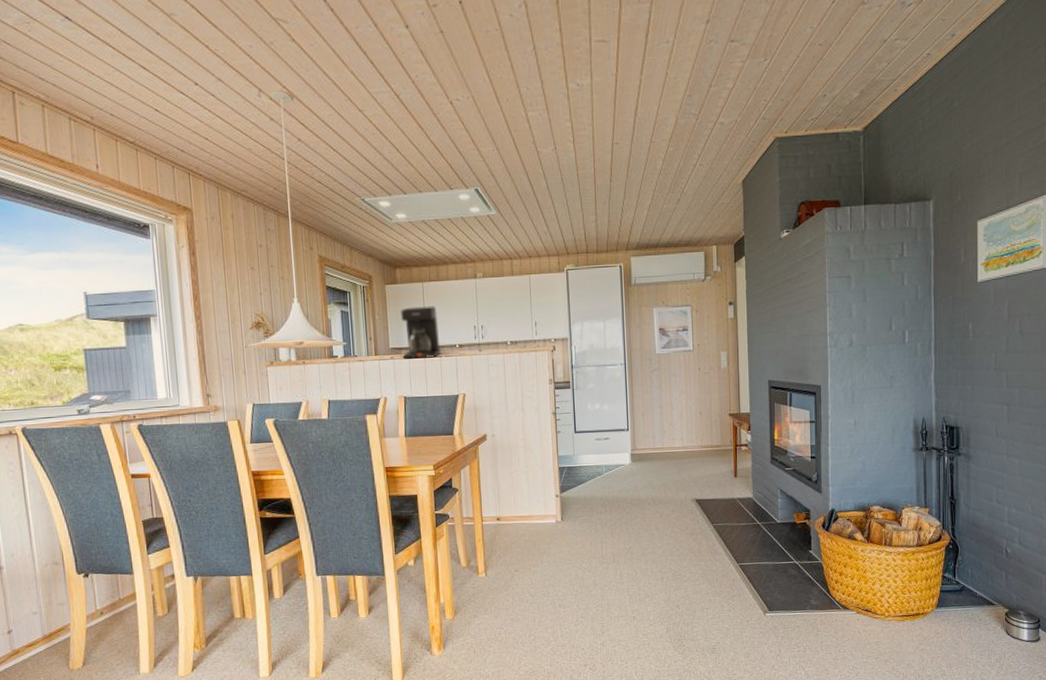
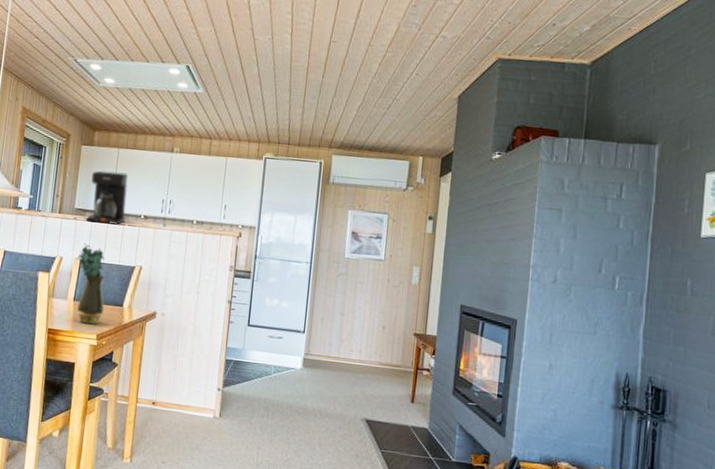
vase: none [401,379,437,457] -> present [76,242,105,325]

